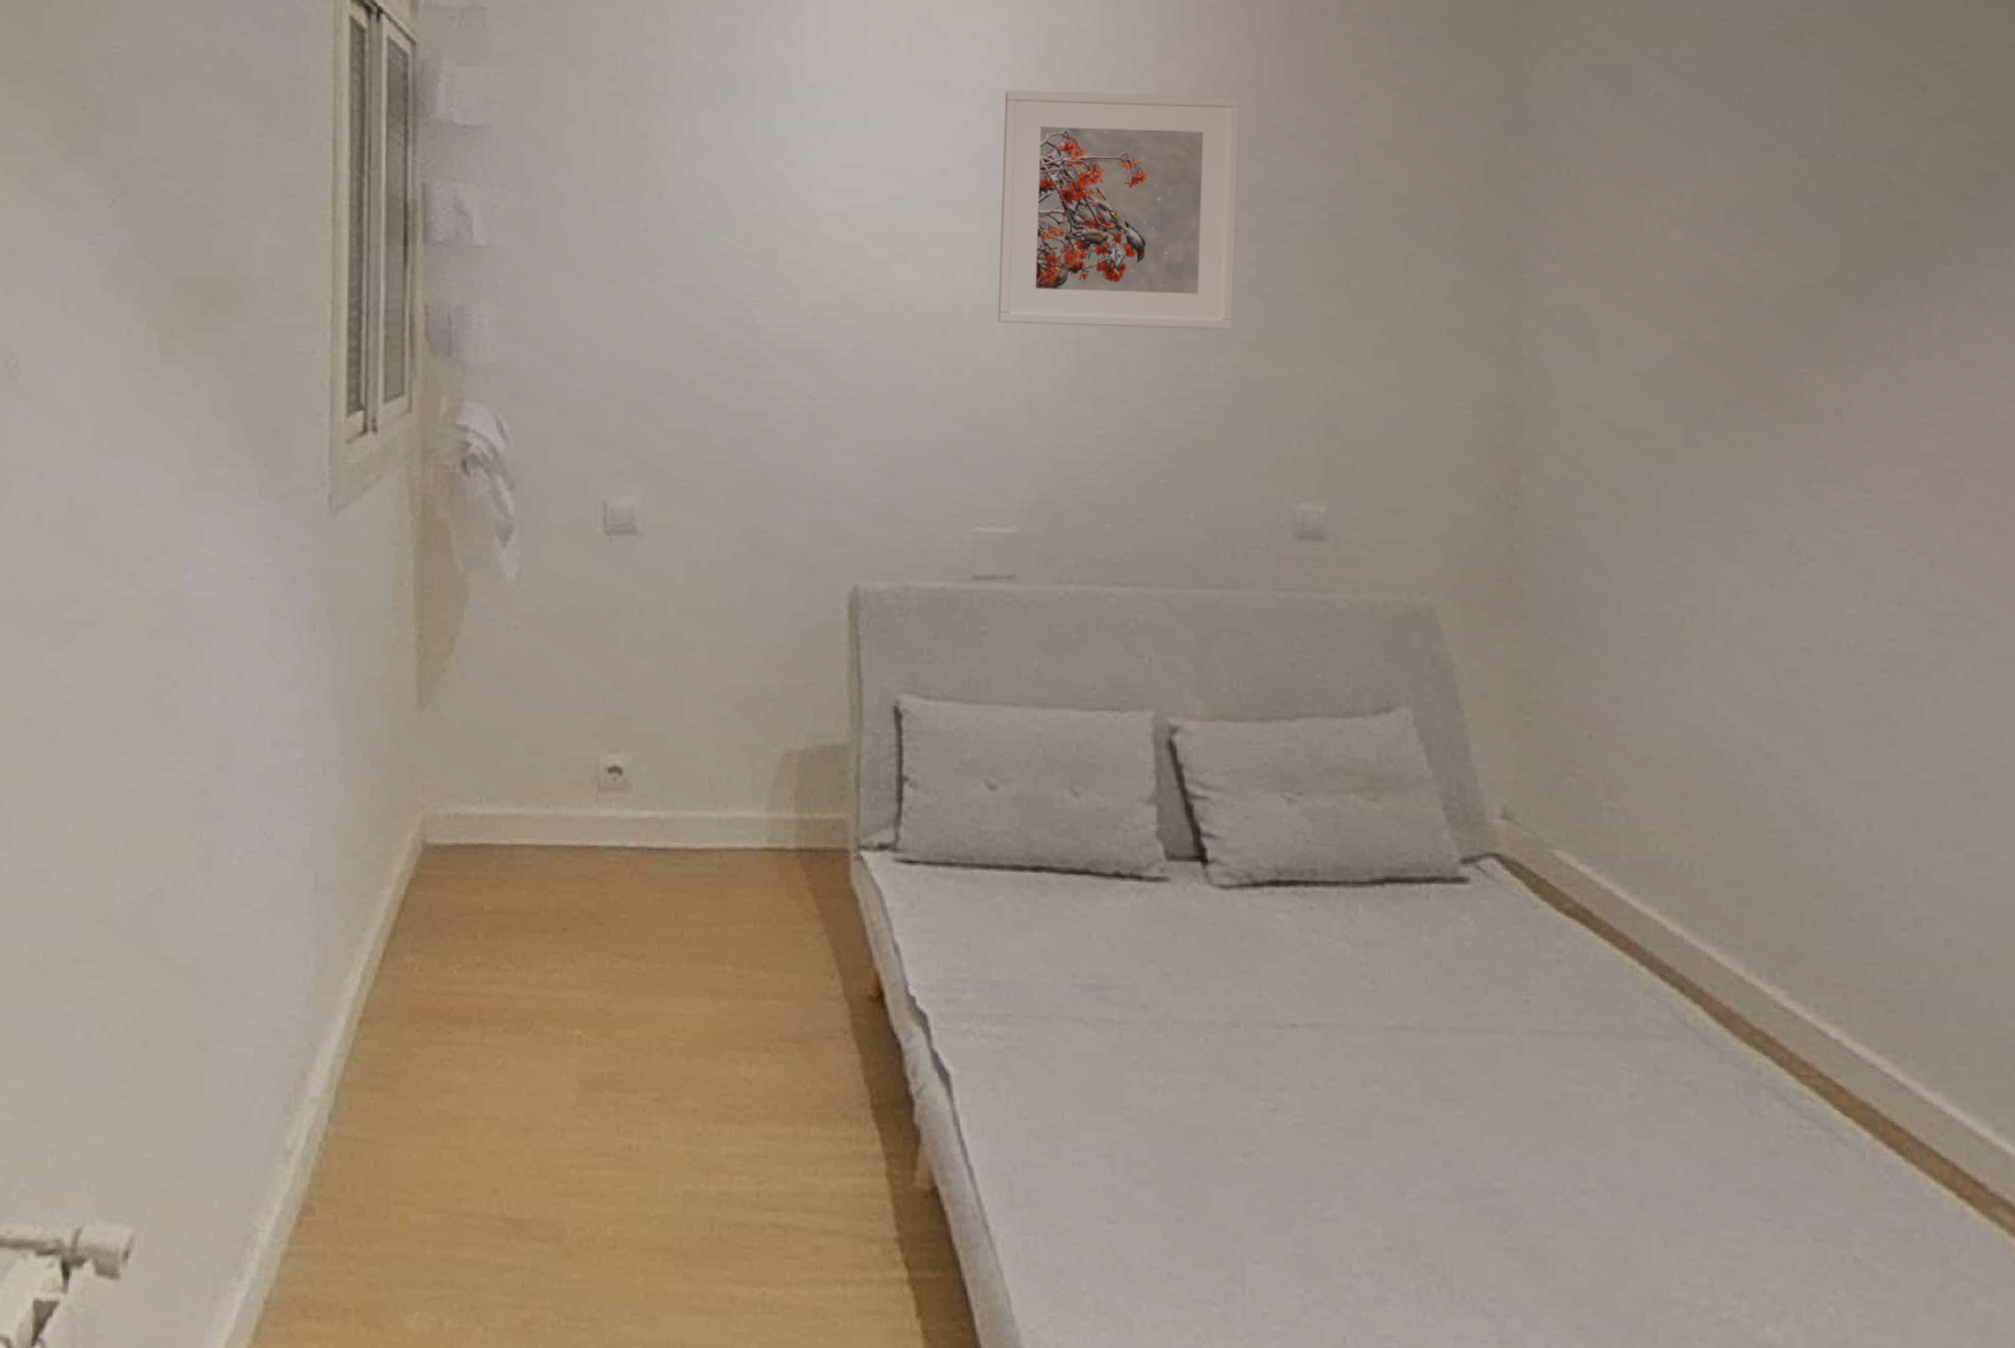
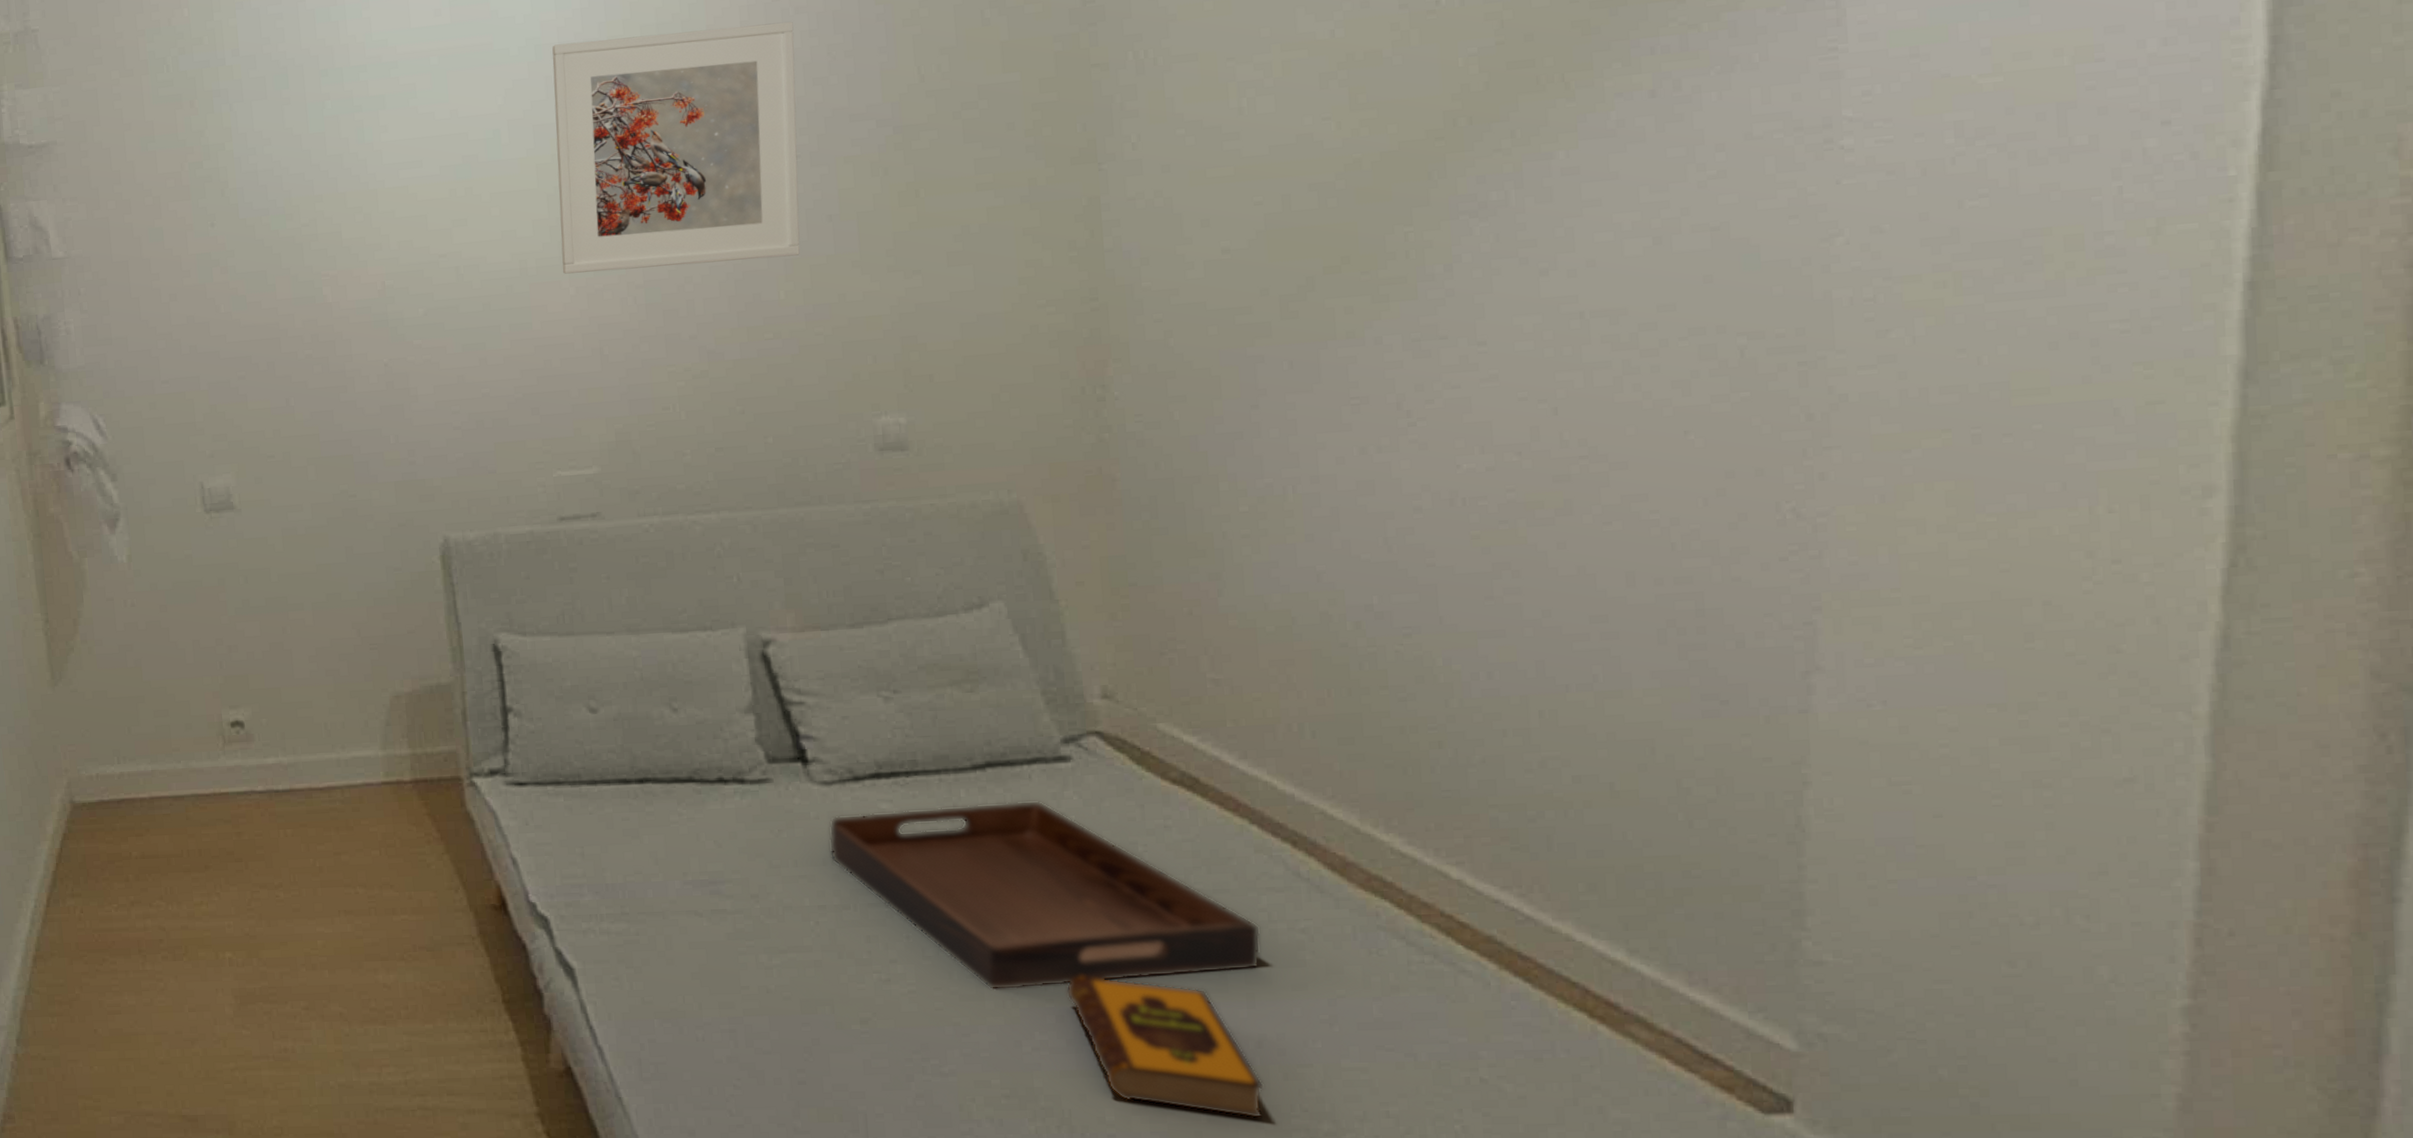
serving tray: none [1223,922,1647,1129] -> present [828,800,1261,991]
hardback book: none [1453,1118,1645,1289] -> present [1066,976,1264,1119]

